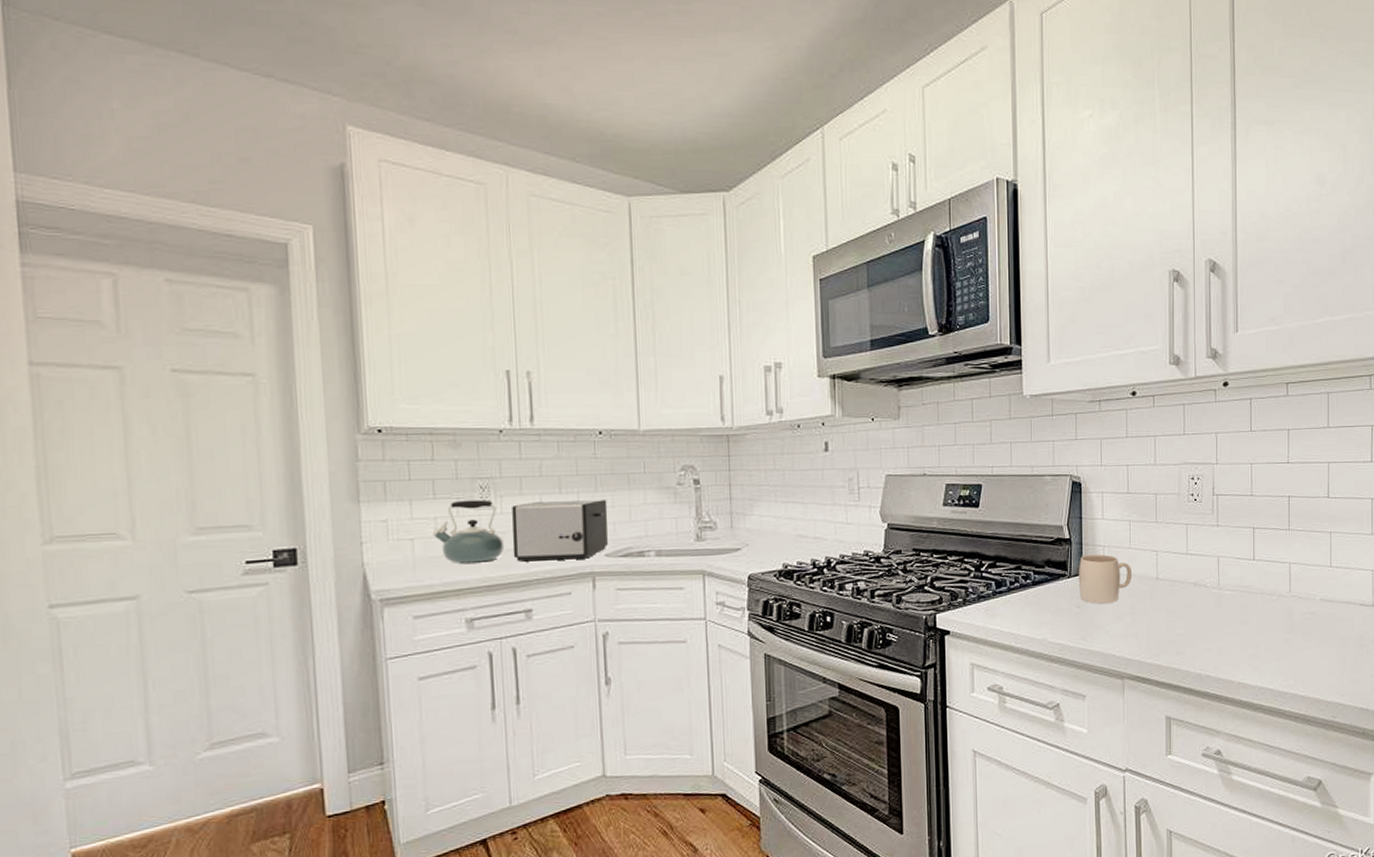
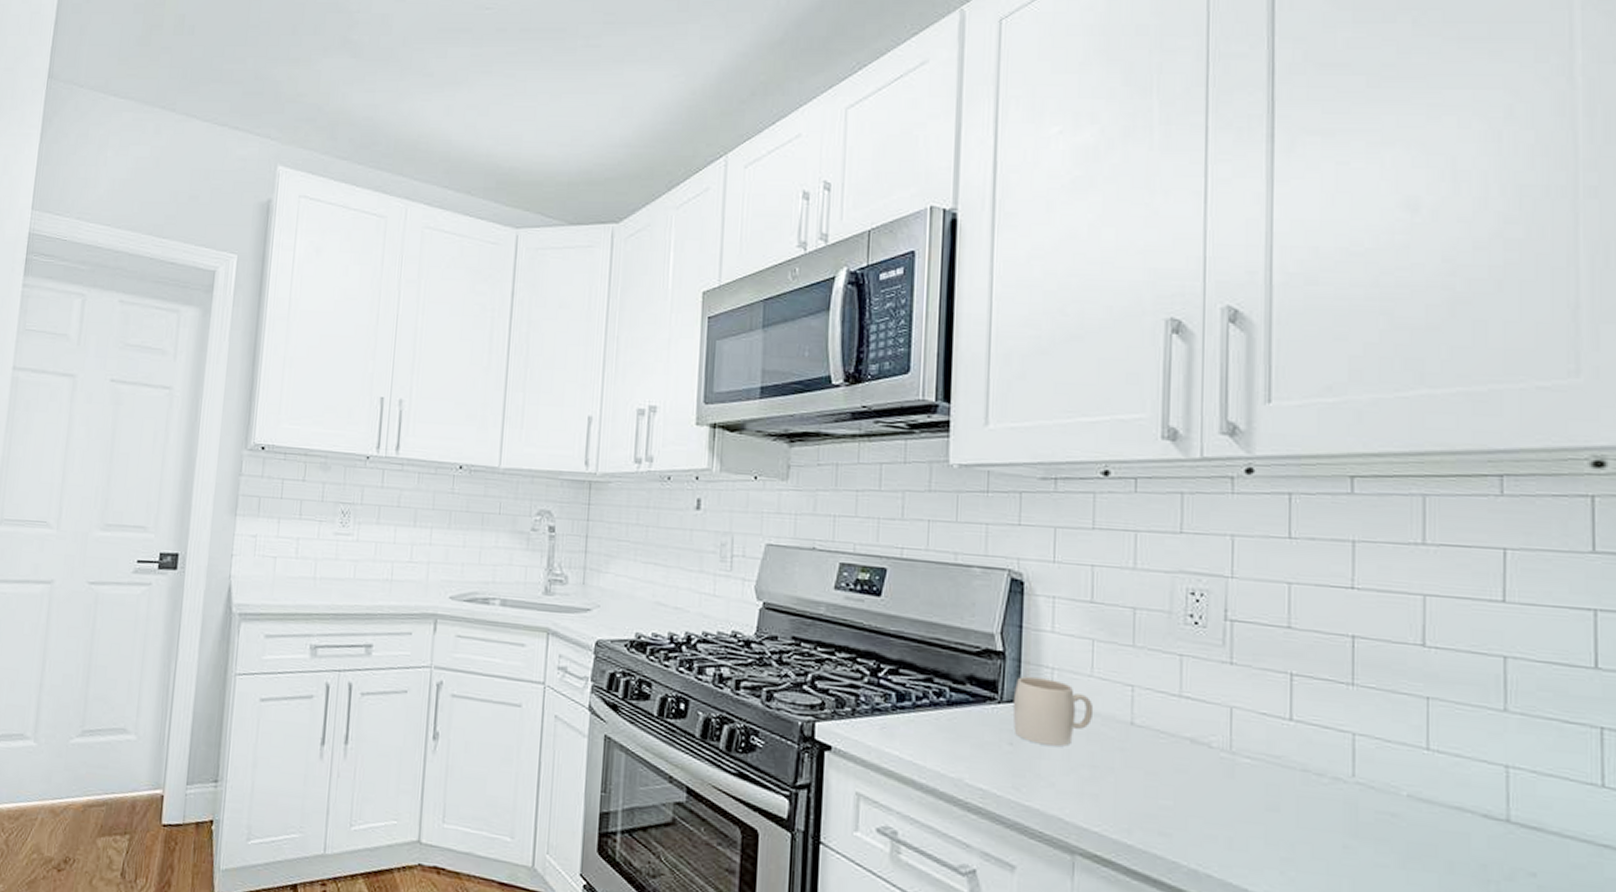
kettle: present [432,499,505,564] -> none [293,523,356,589]
toaster: present [512,500,608,562] -> none [362,532,459,599]

